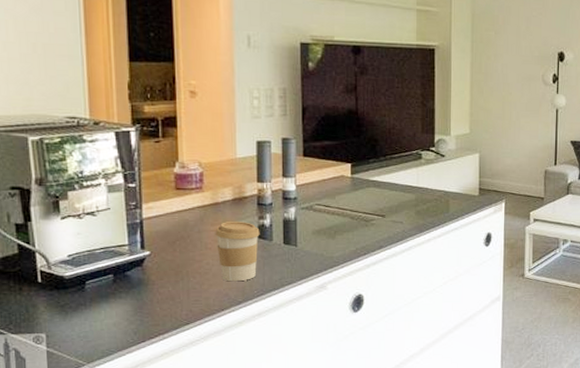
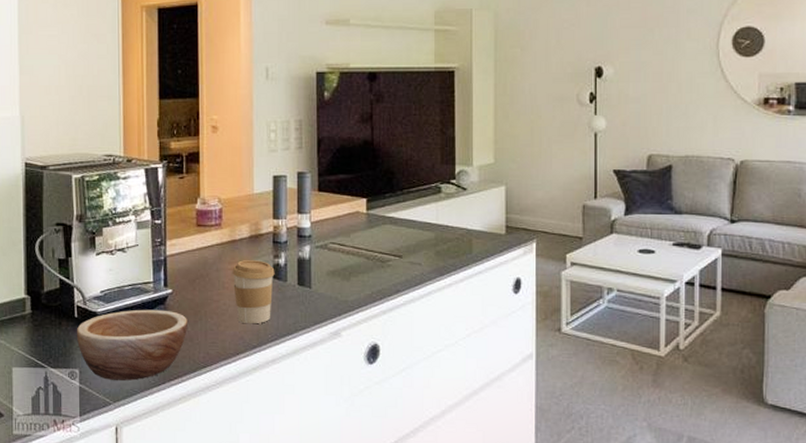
bowl: none [40,271,168,342] -> present [76,309,187,381]

